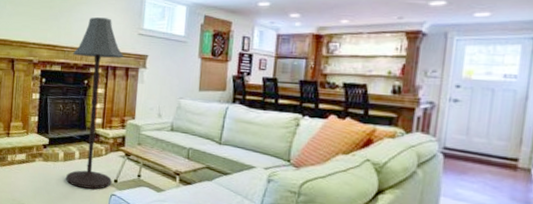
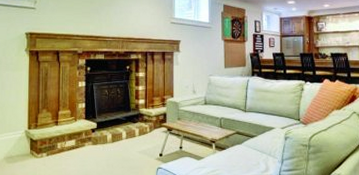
floor lamp: present [66,17,124,190] -> none [114,10,160,165]

